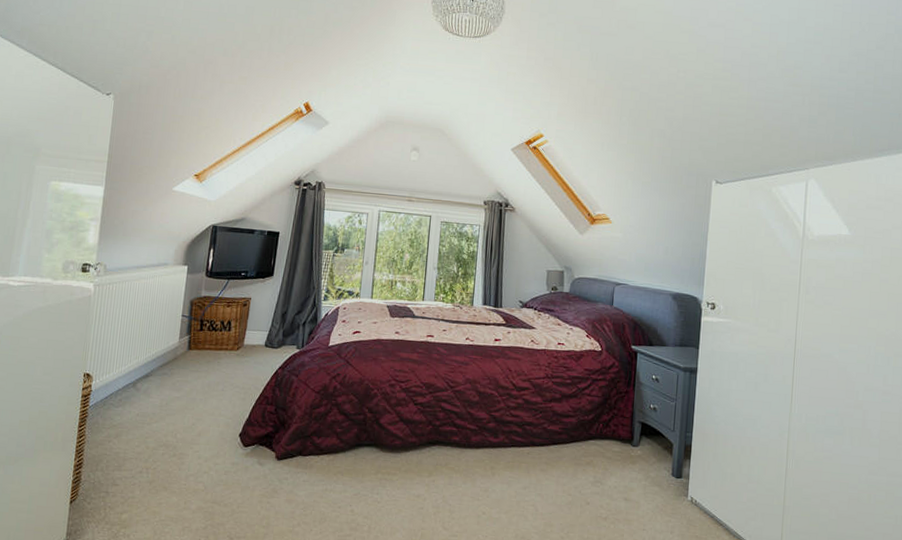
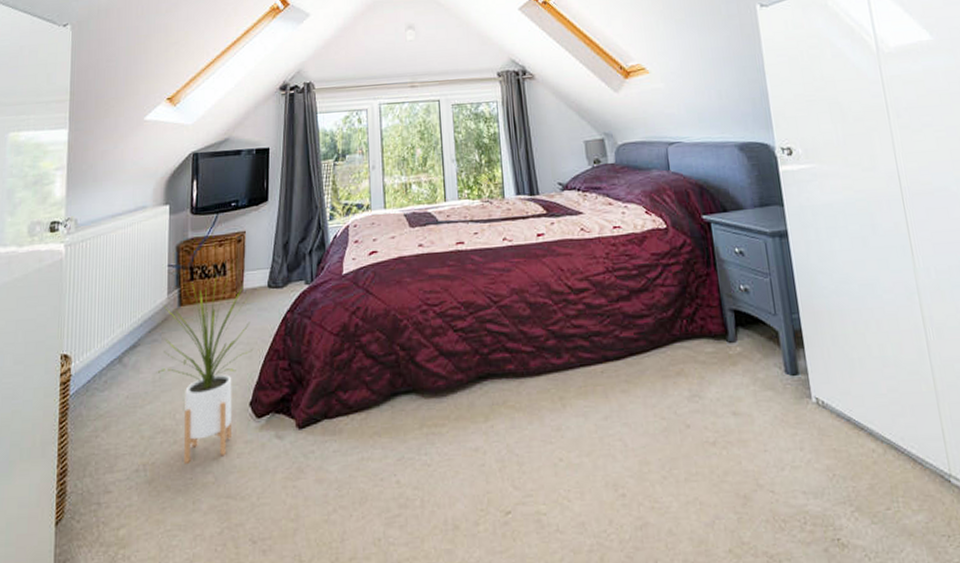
house plant: none [163,331,251,473] -> present [156,277,252,463]

